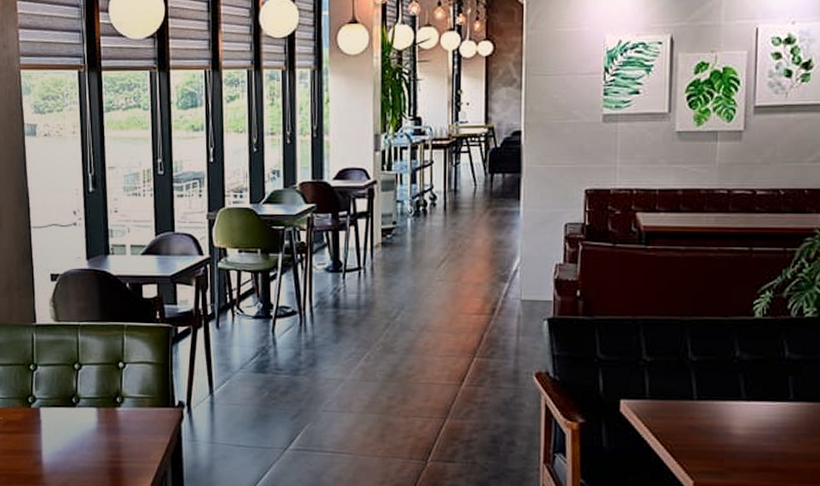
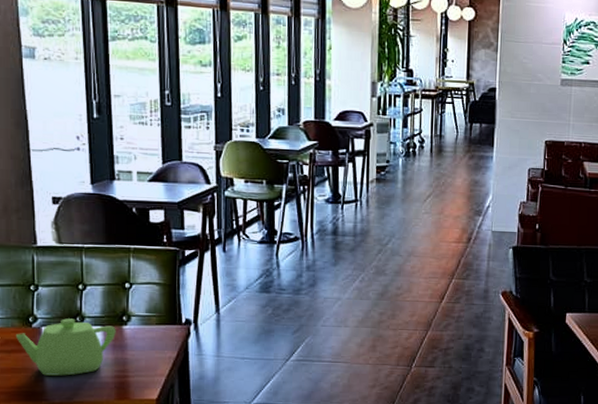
teapot: none [17,399,110,460] -> present [16,318,116,376]

